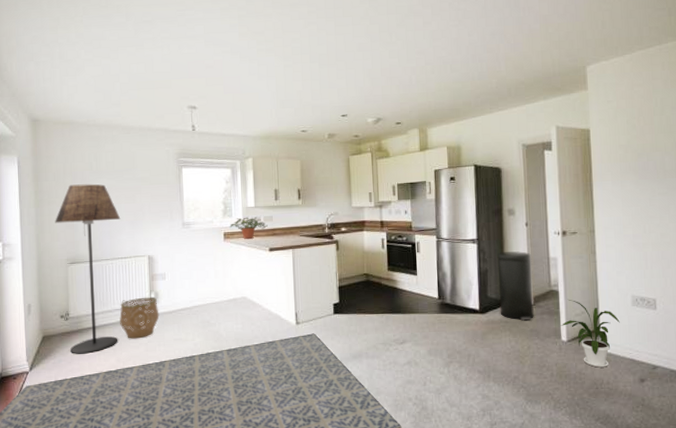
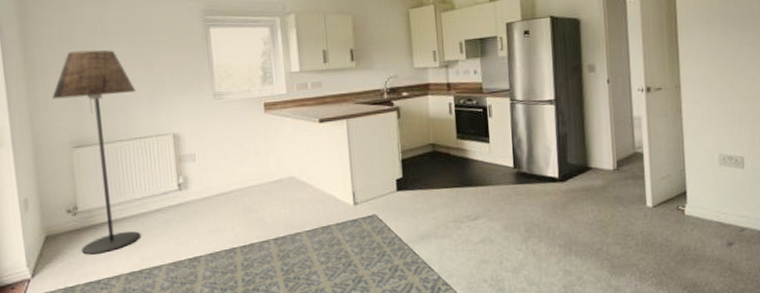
basket: present [120,297,159,339] -> none [141,182,191,233]
potted plant: present [229,216,268,239] -> none [270,83,316,109]
pedal bin: present [497,251,534,321] -> none [577,111,618,187]
house plant: present [561,299,620,368] -> none [646,161,707,234]

